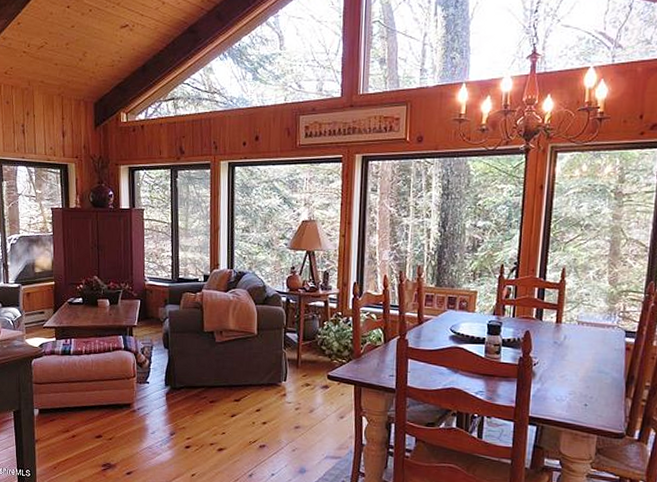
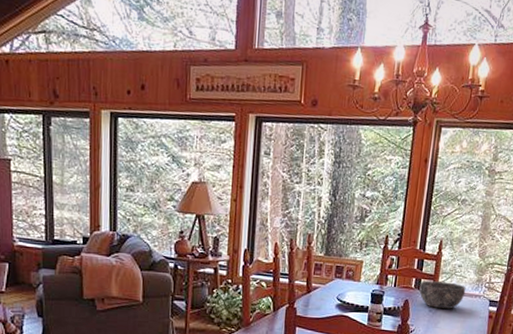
bowl: none [541,310,596,341] -> present [419,281,466,310]

